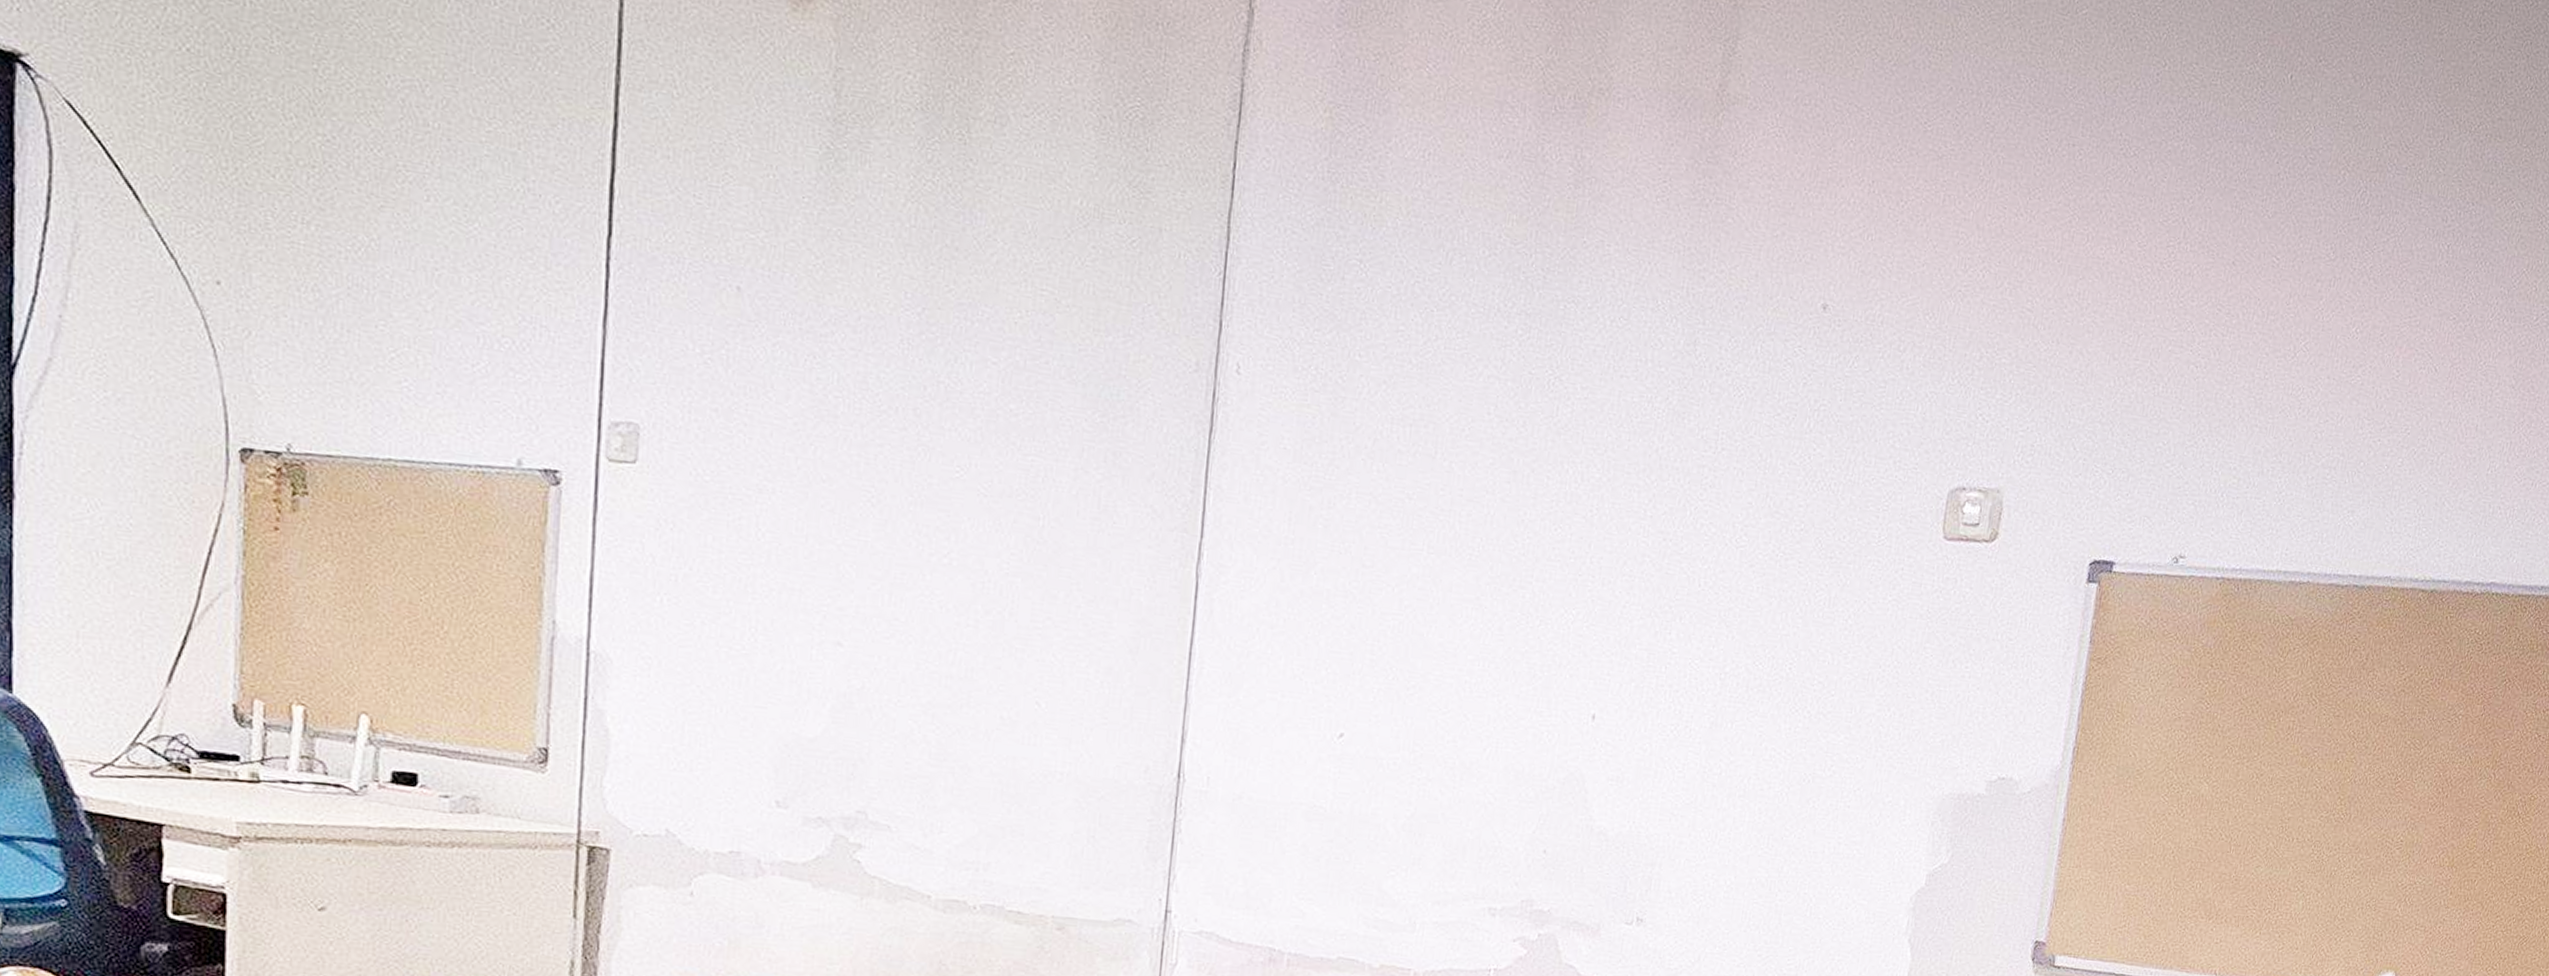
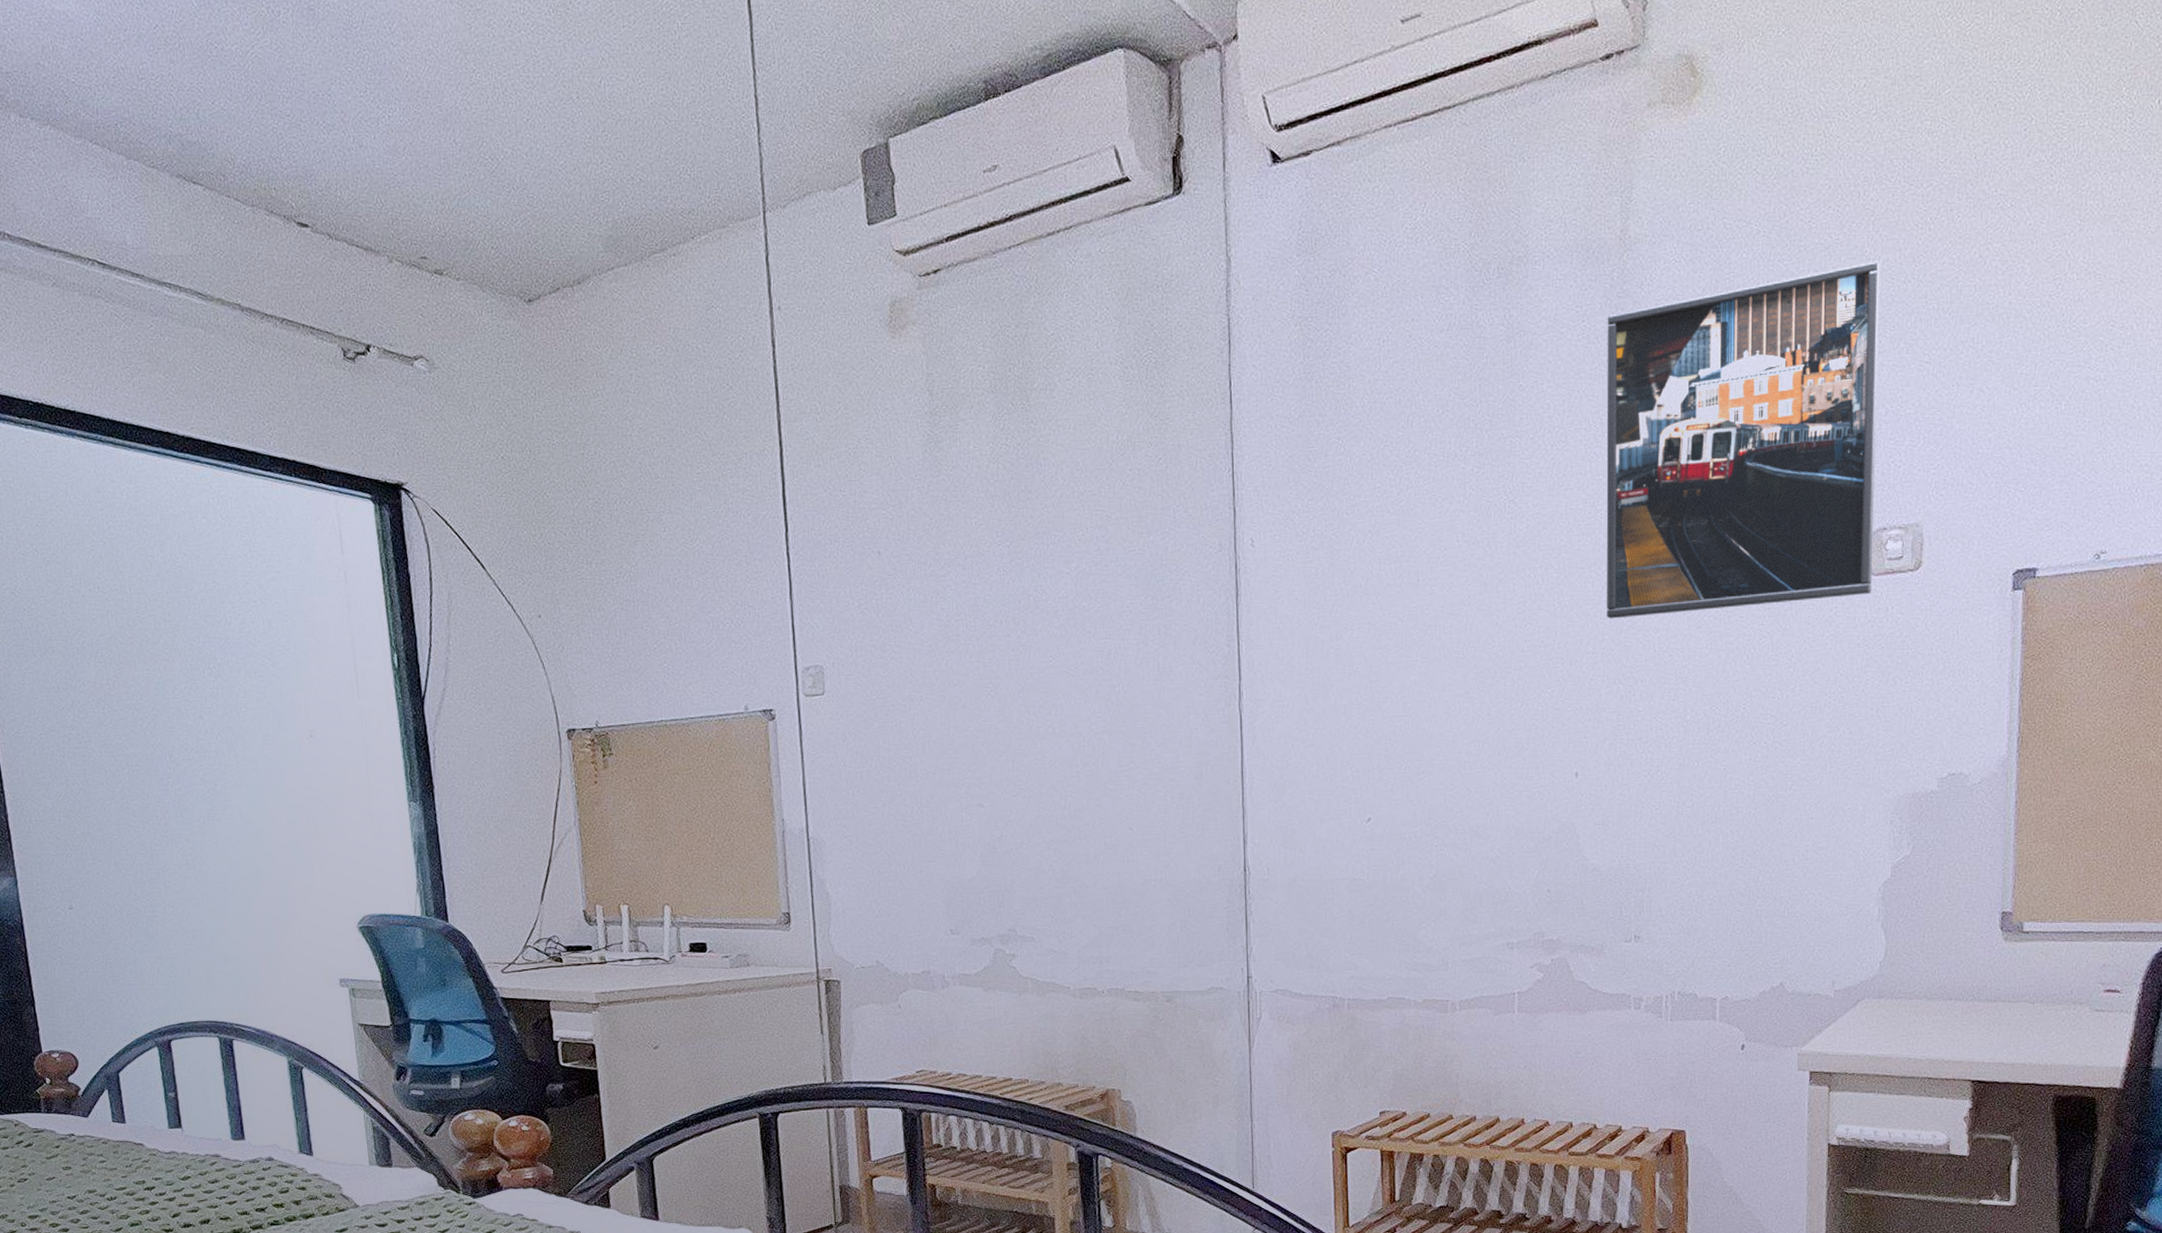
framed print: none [1650,181,1994,560] -> present [1606,260,1880,619]

